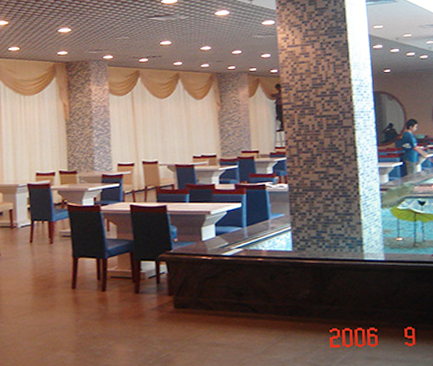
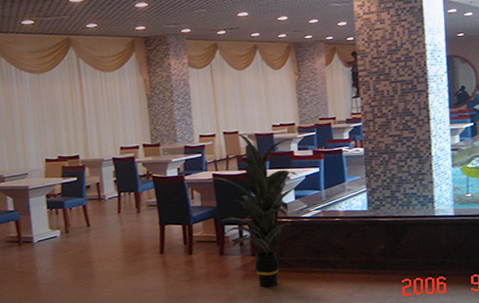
indoor plant: none [121,165,224,331] -> present [204,134,302,288]

